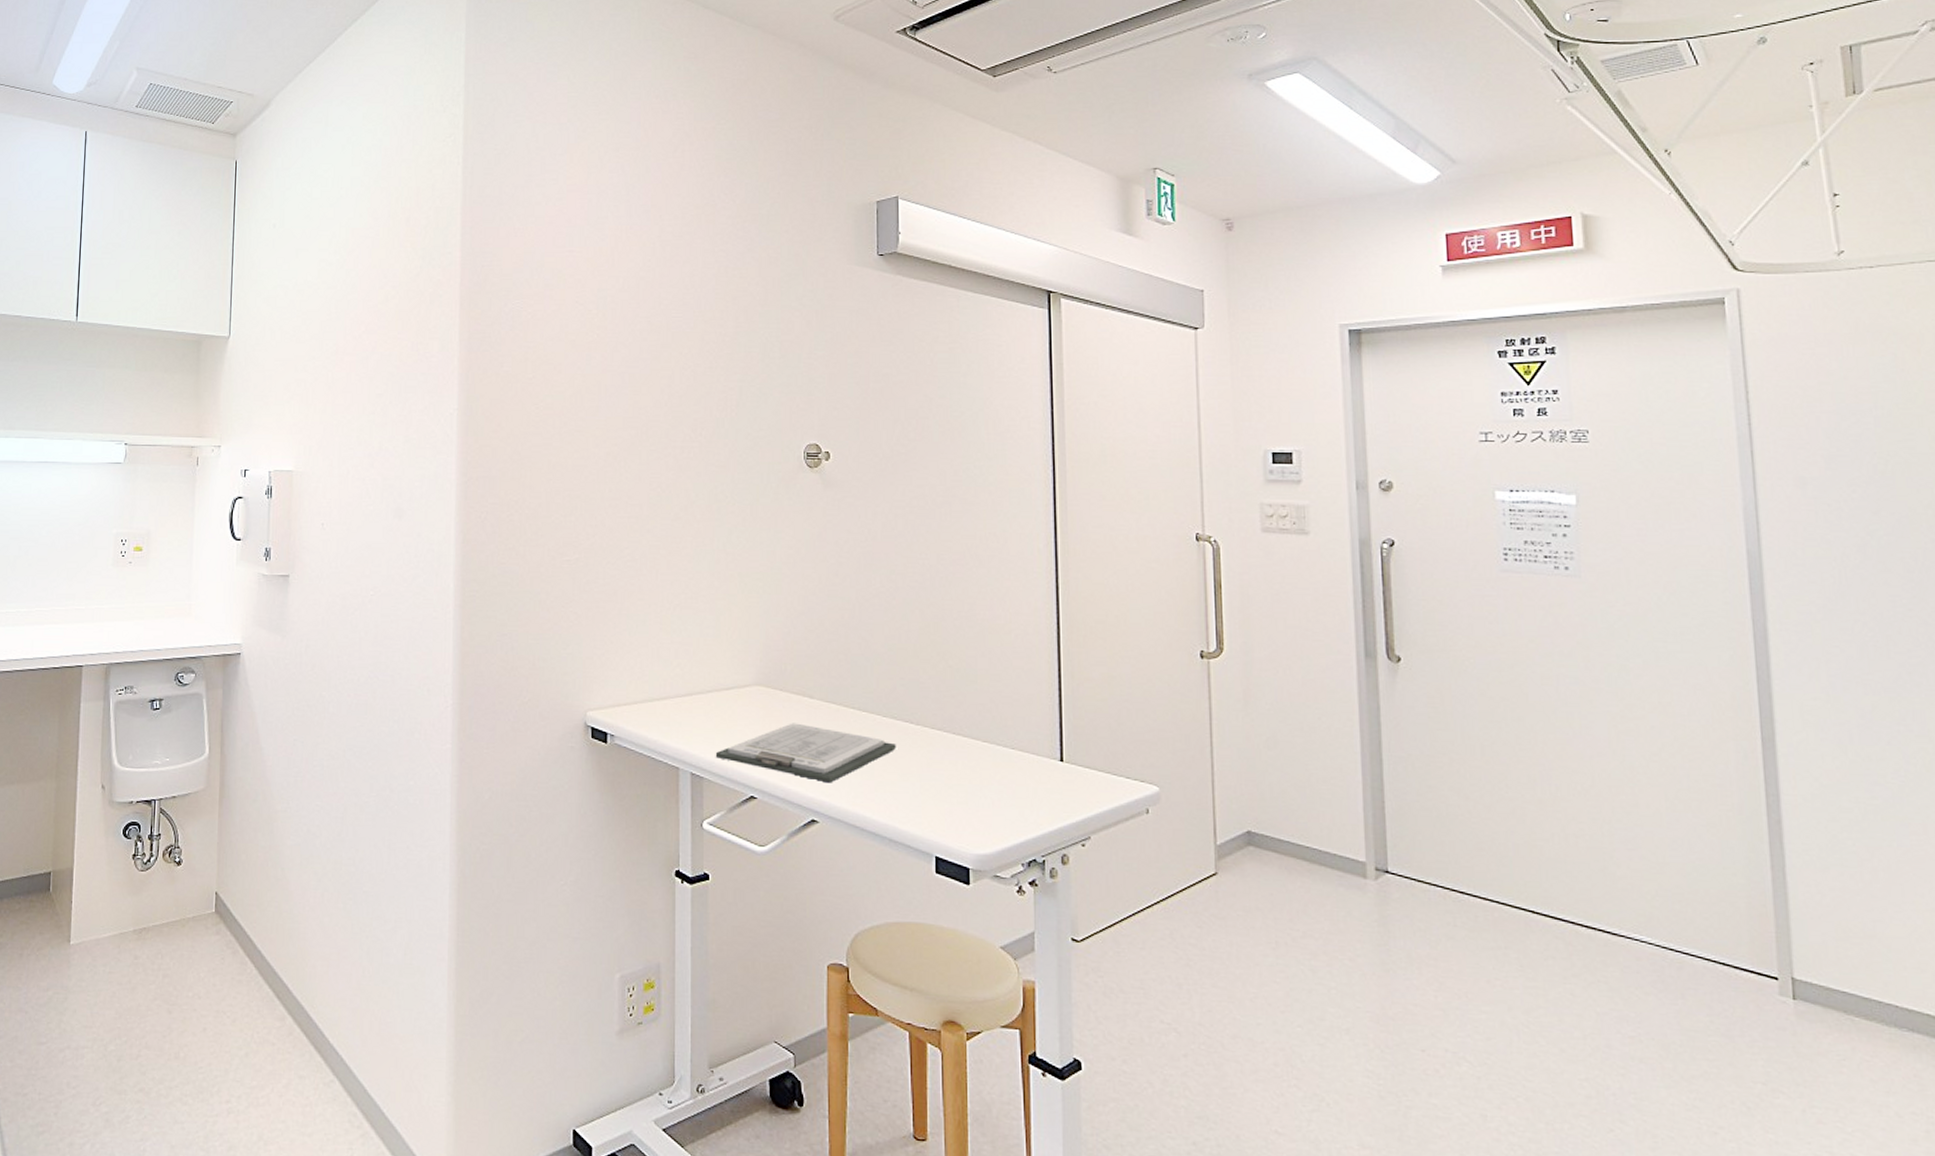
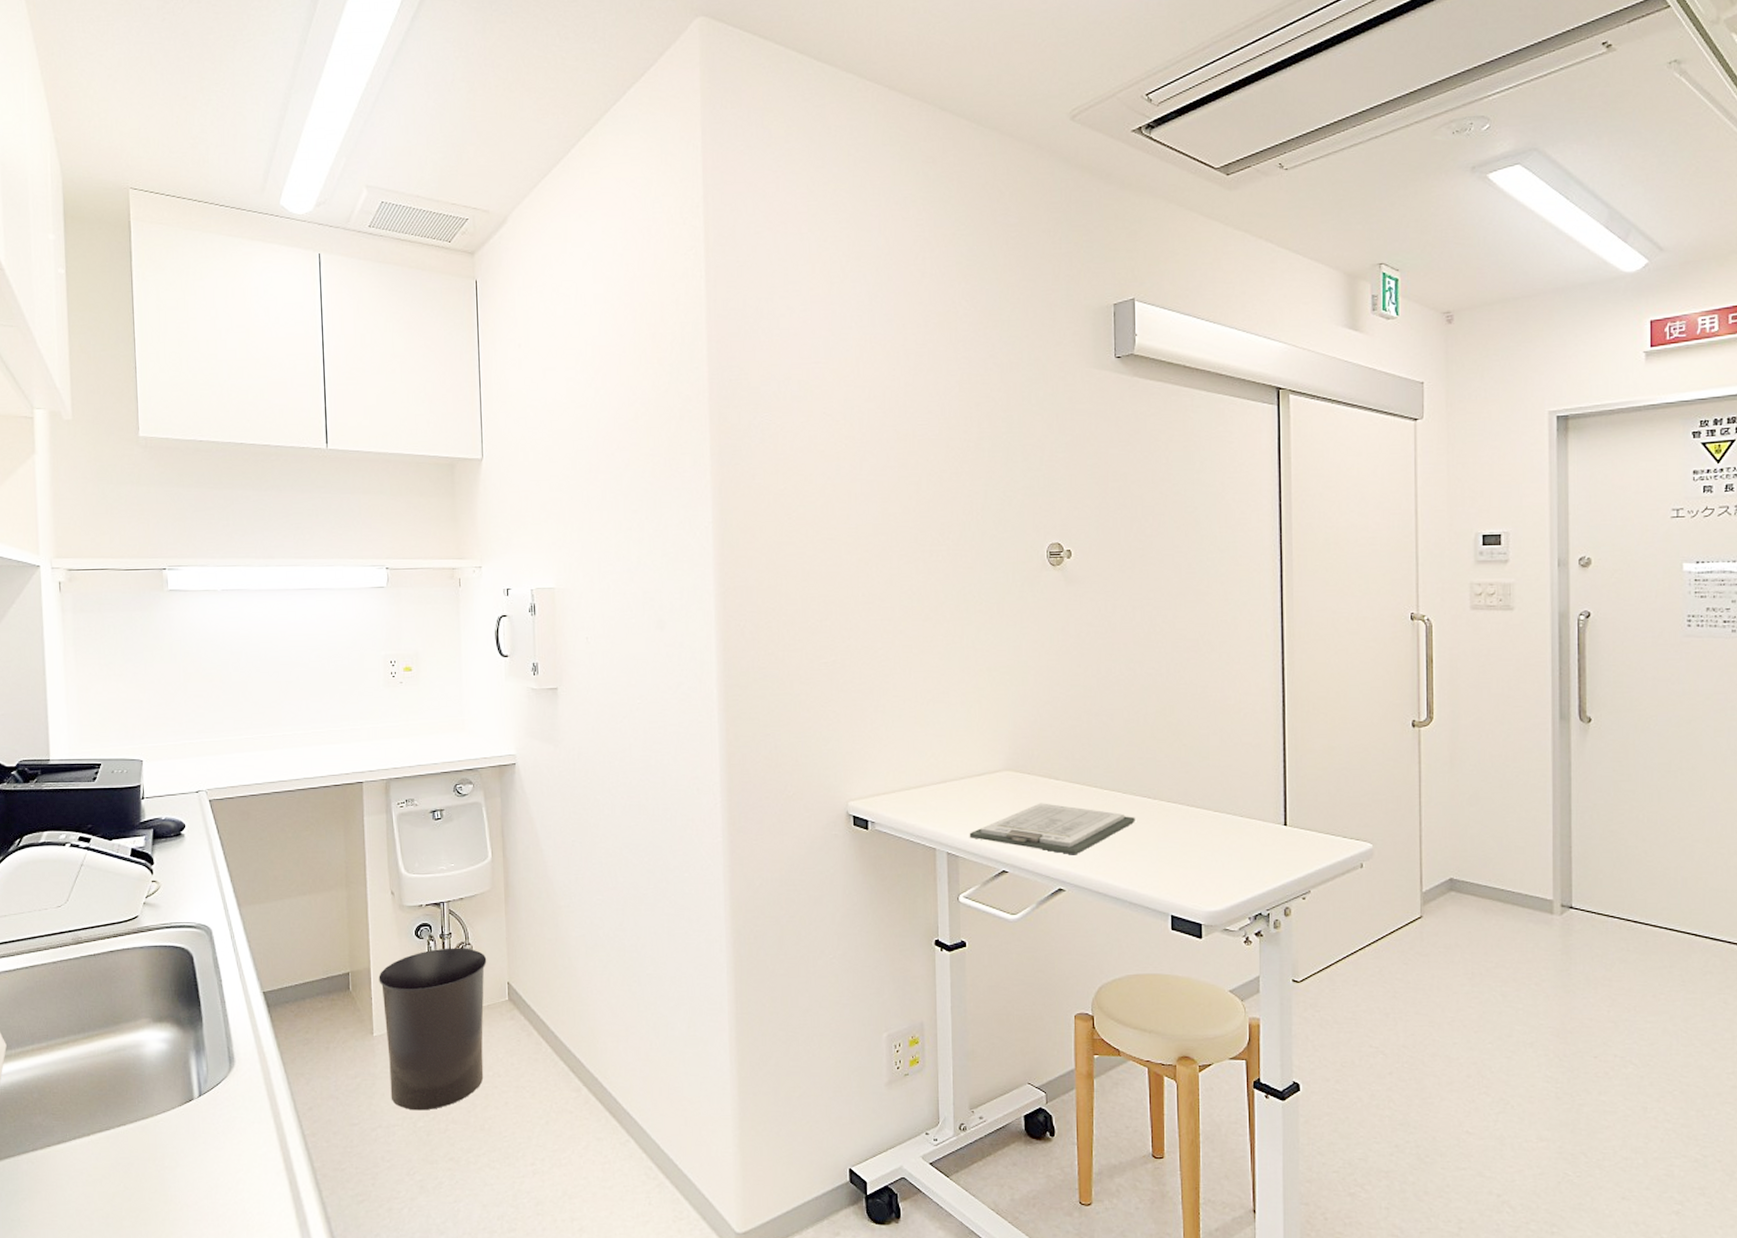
waste bin: none [81,850,196,1032] -> present [379,948,487,1111]

